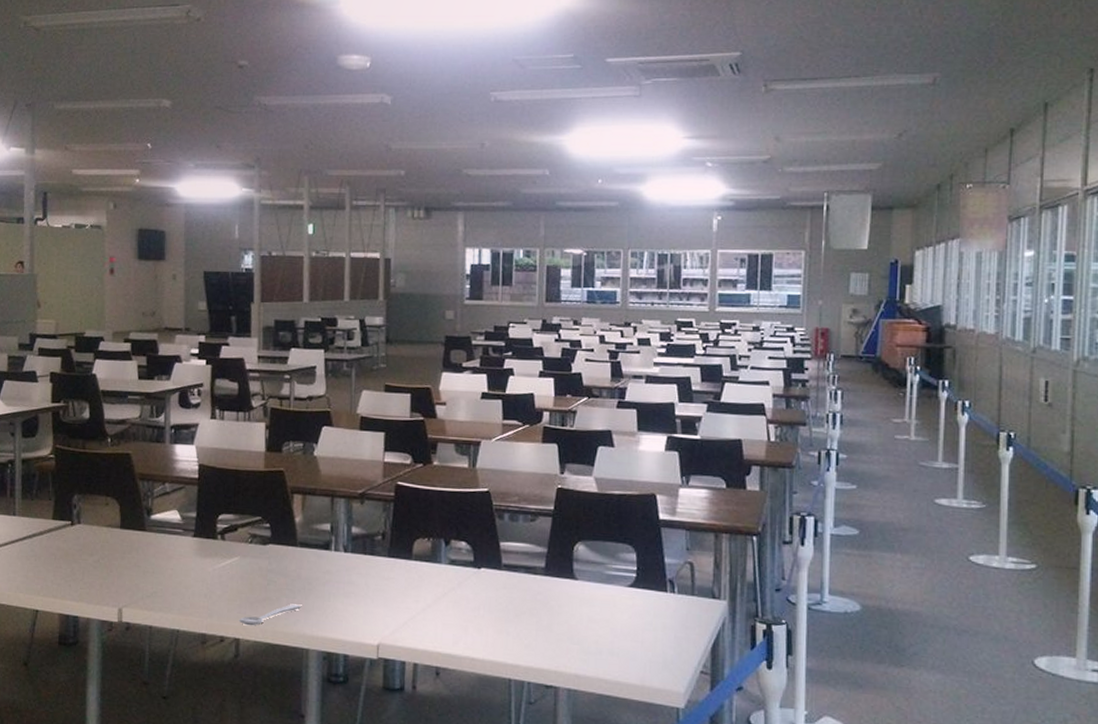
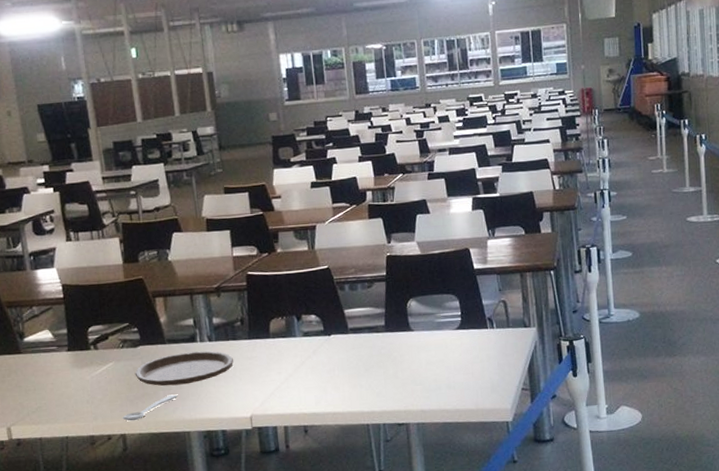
plate: none [259,559,368,596] -> present [134,351,233,386]

